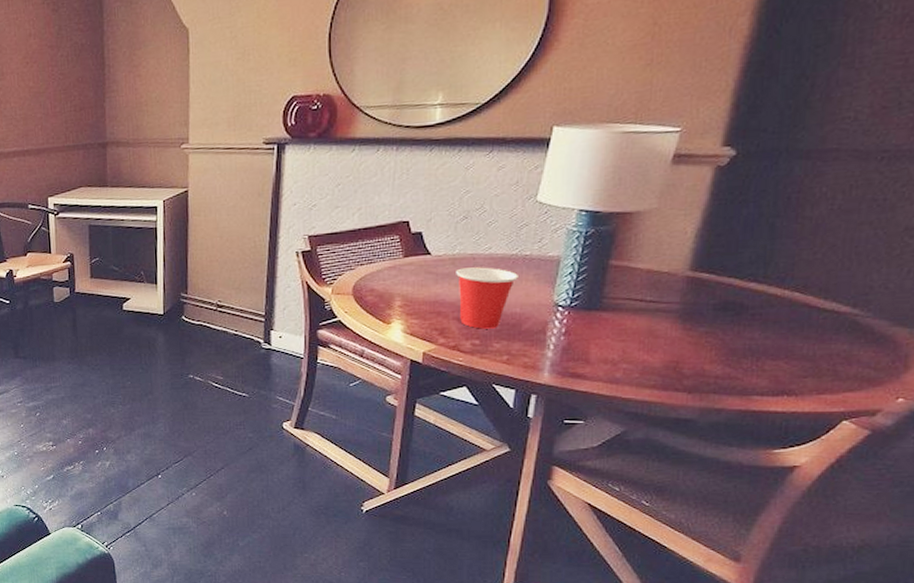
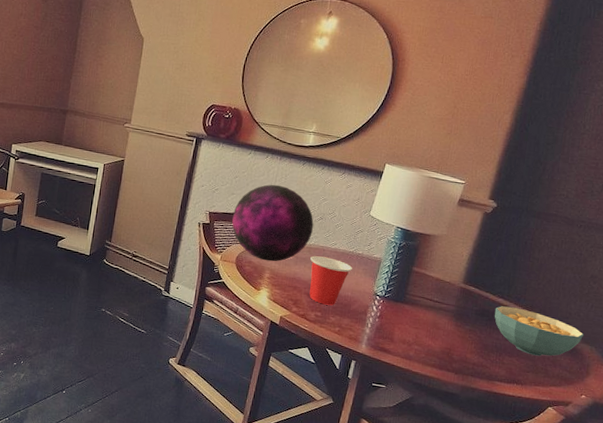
decorative orb: none [341,184,455,285] -> present [232,184,314,262]
cereal bowl: none [743,291,898,354] -> present [494,306,584,357]

